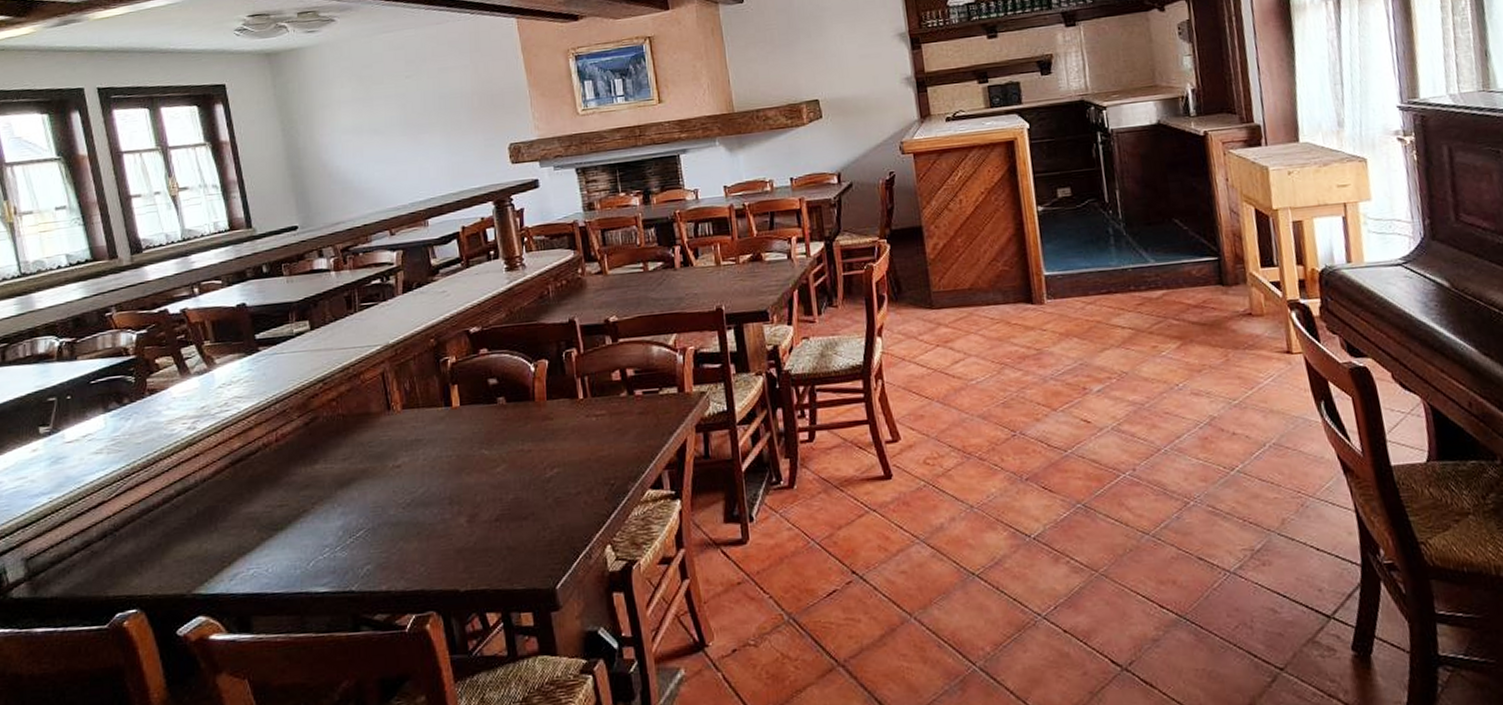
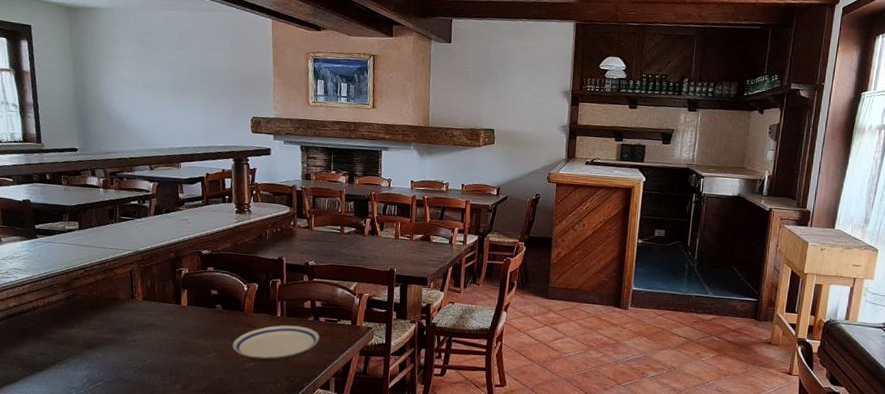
plate: none [525,406,639,466] -> present [232,325,319,362]

